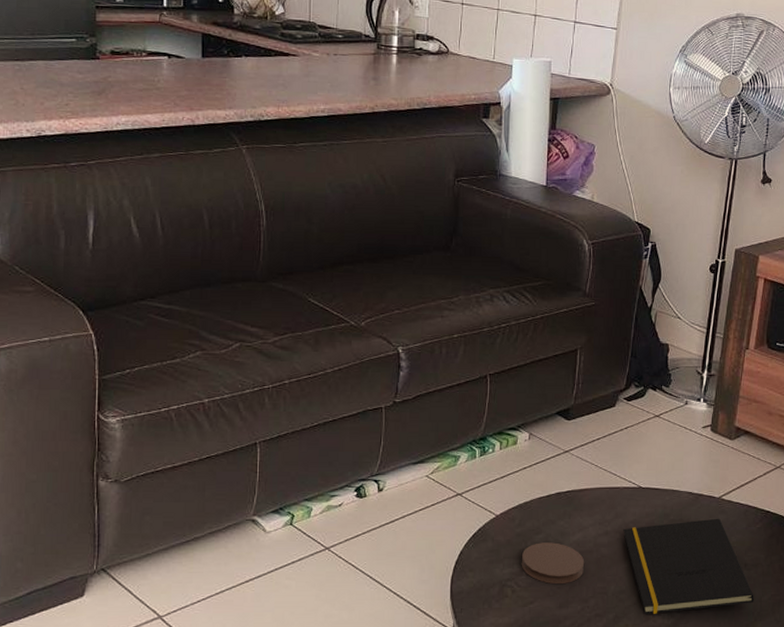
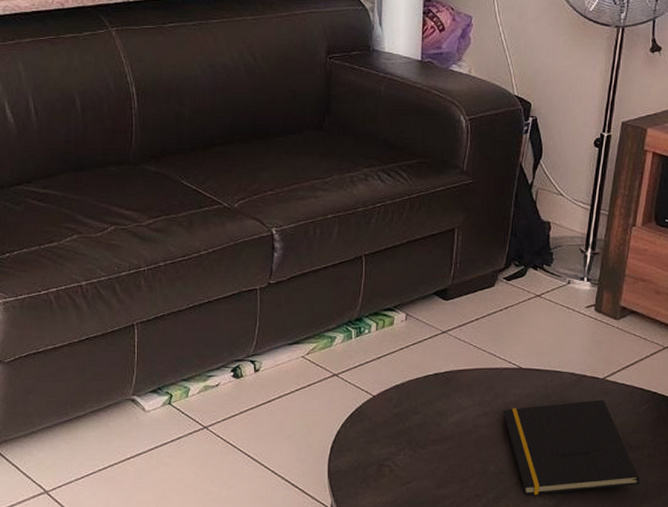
coaster: present [521,542,585,585] -> none [398,423,464,465]

